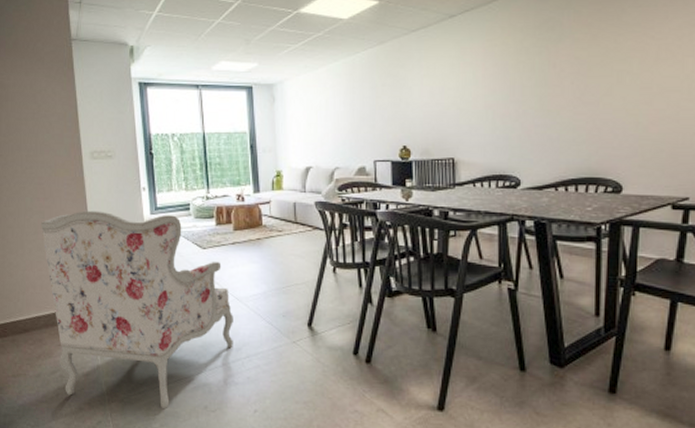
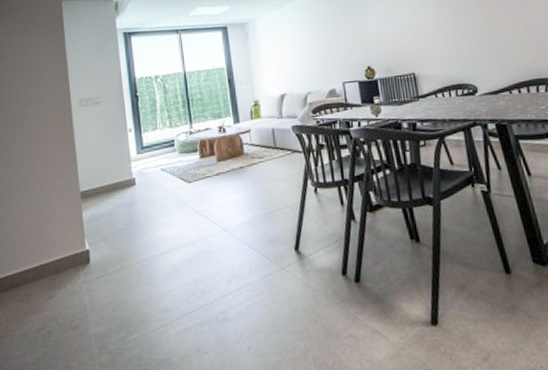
armchair: present [41,210,233,410] -> none [31,153,223,357]

